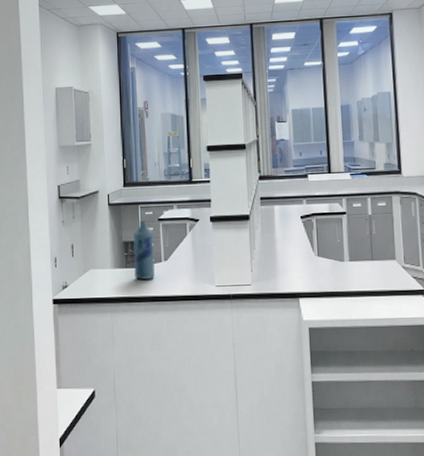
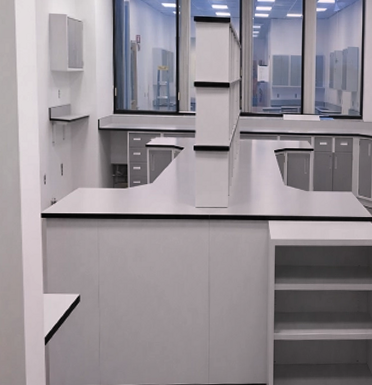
bottle: present [133,220,155,280] -> none [121,145,140,199]

